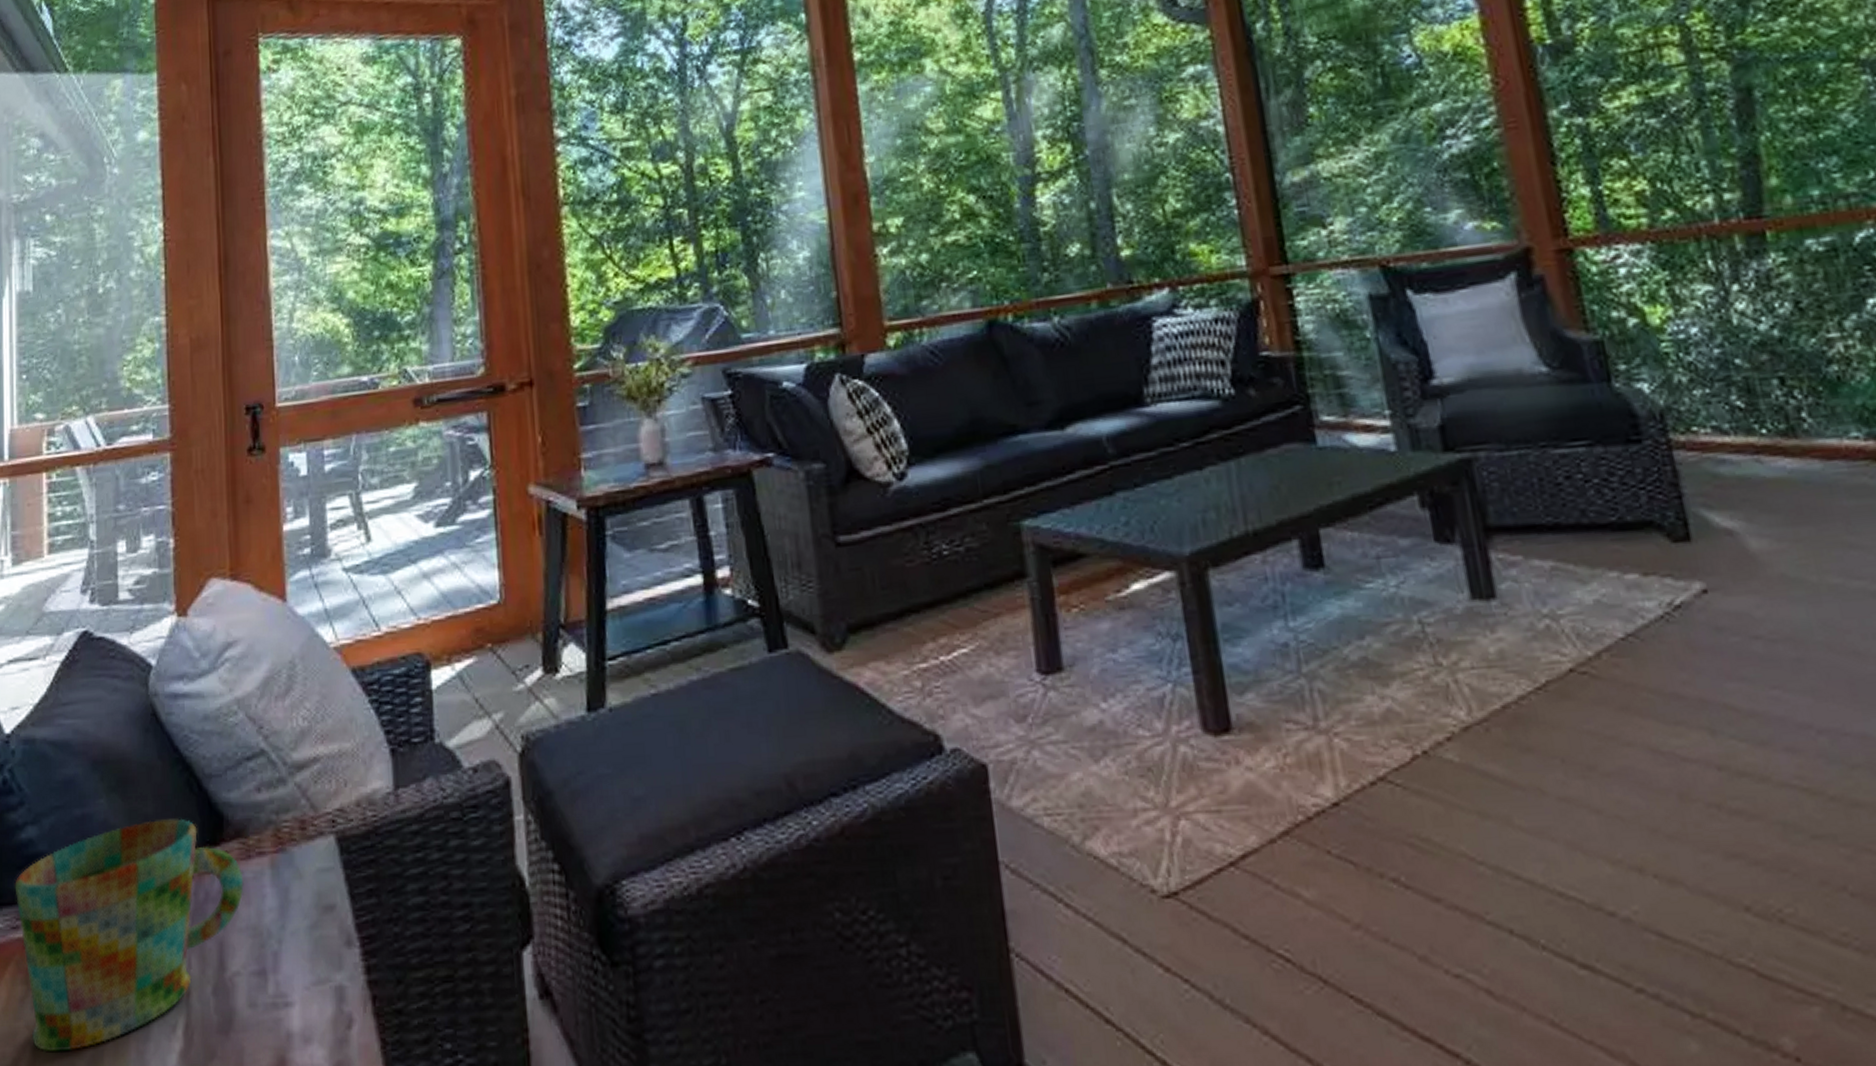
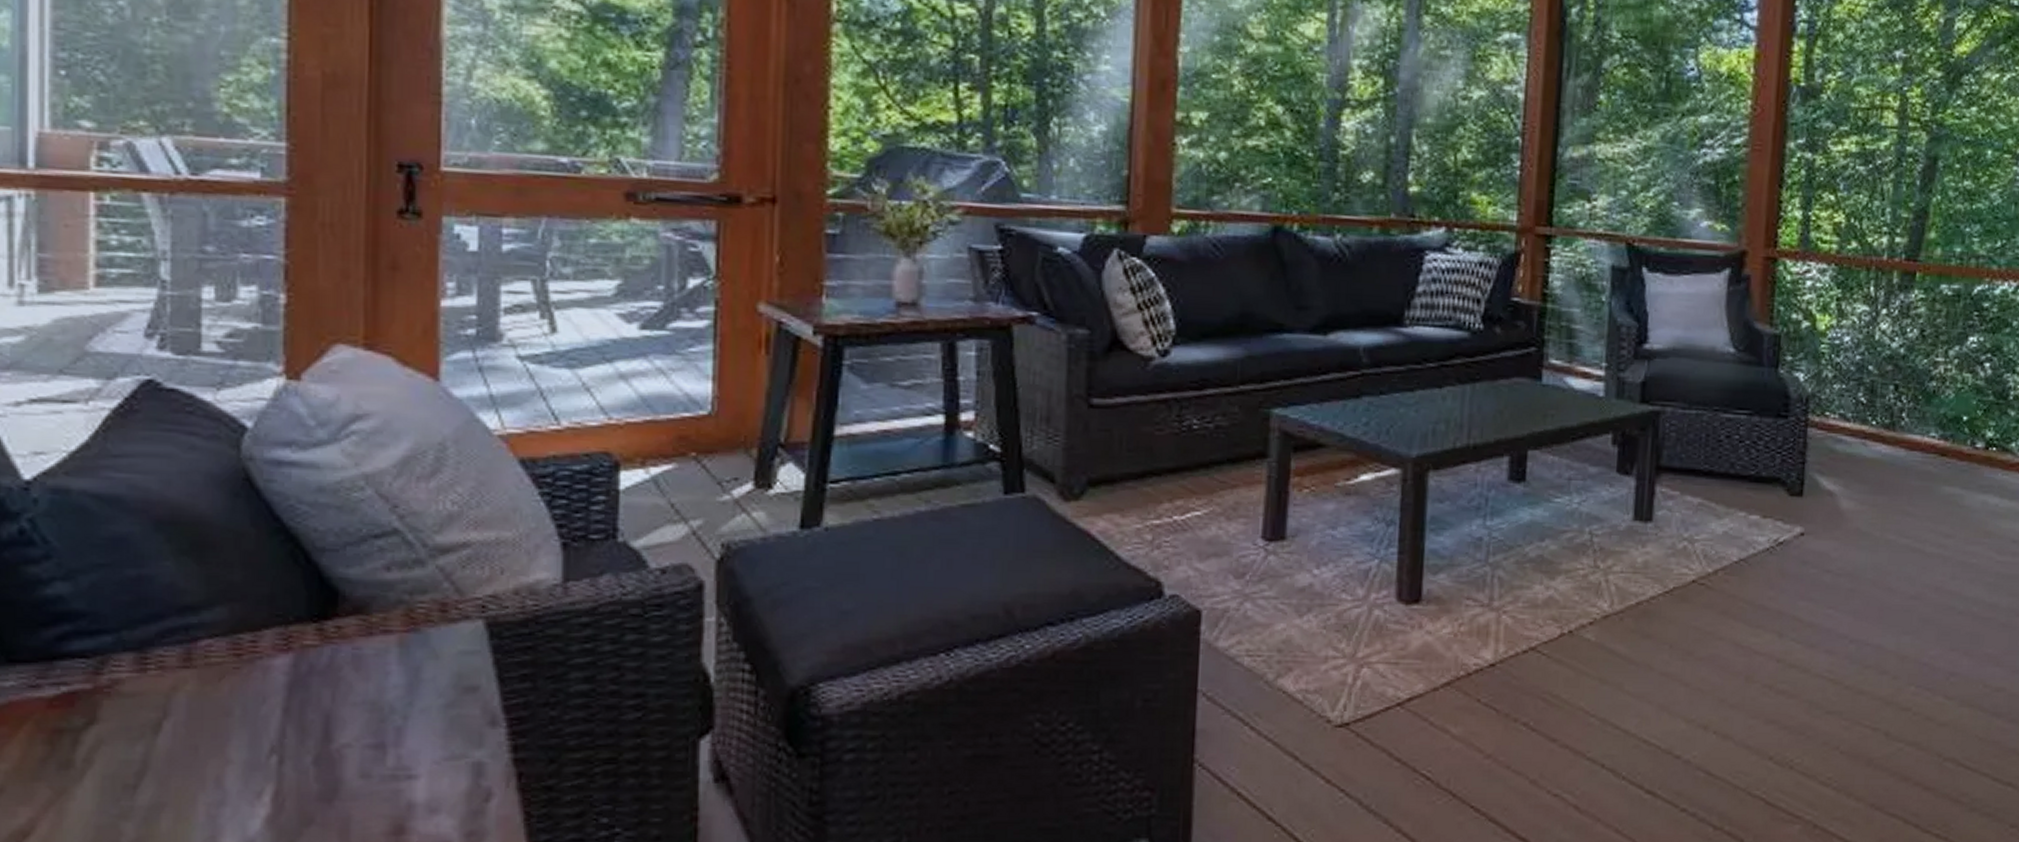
mug: present [14,818,244,1053] -> none [35,588,362,814]

